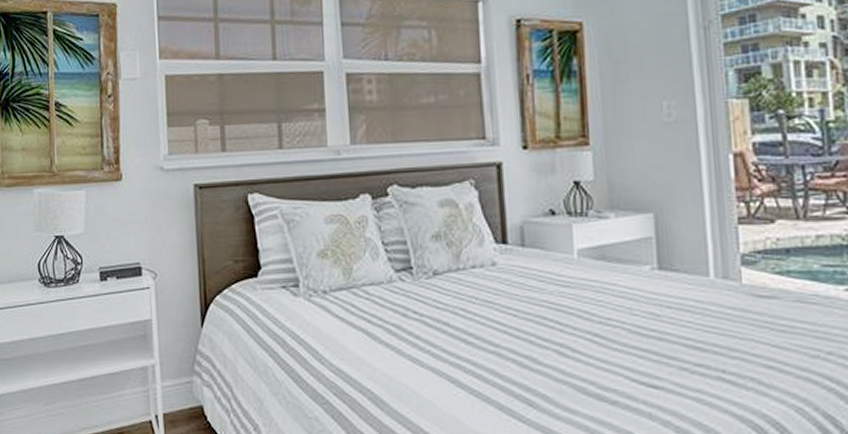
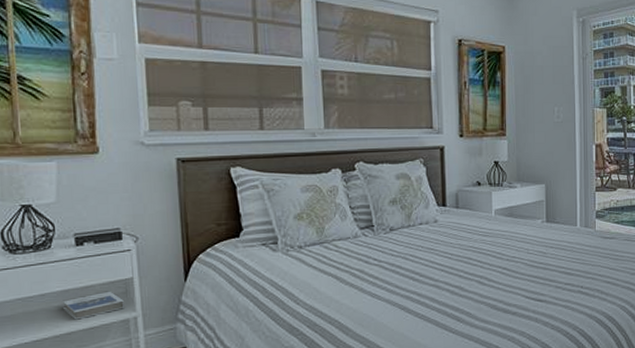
hardback book: none [87,333,144,363] -> present [62,291,126,320]

